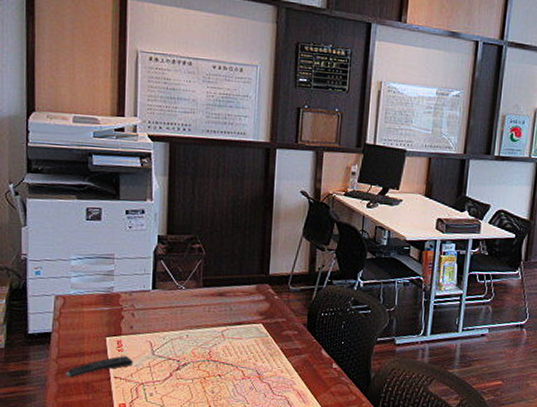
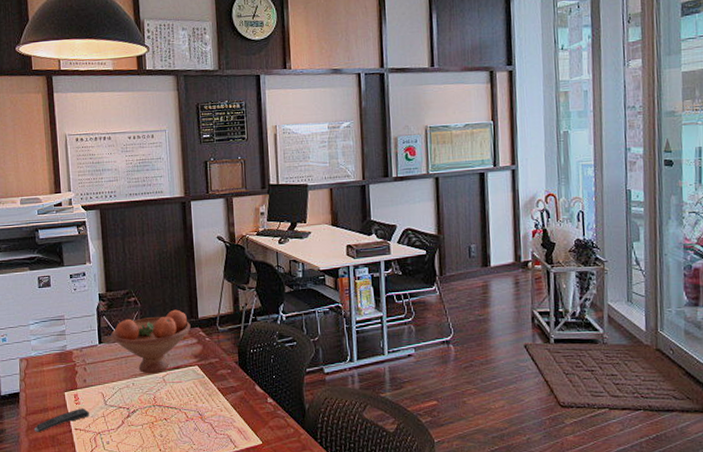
fruit bowl: none [168,262,260,328] -> present [111,309,191,374]

